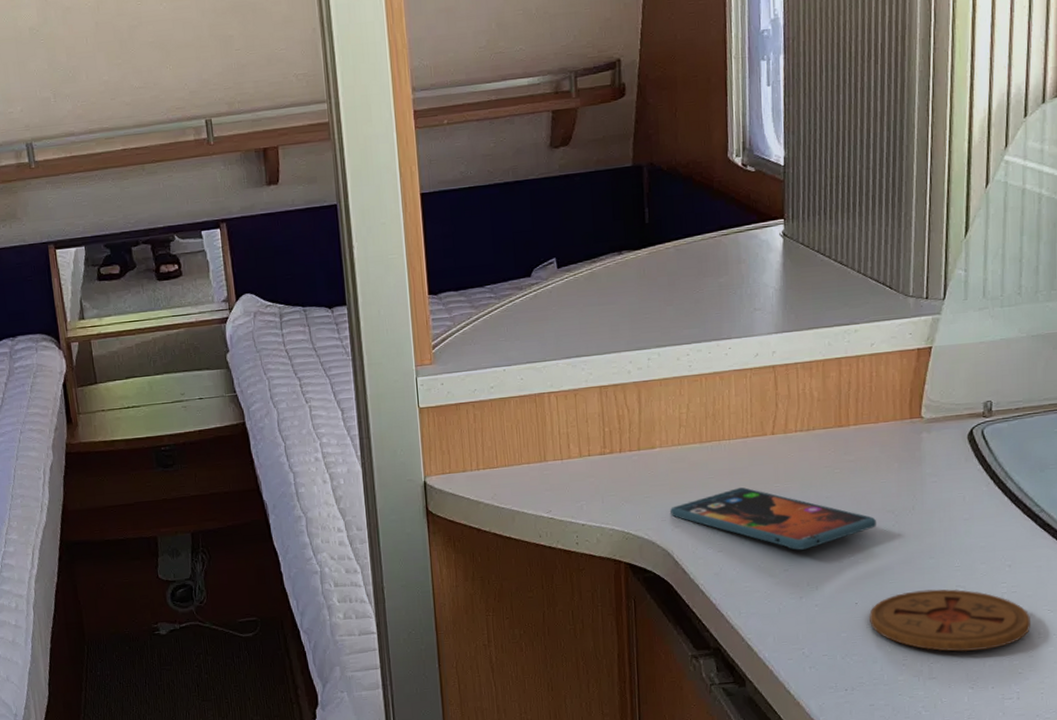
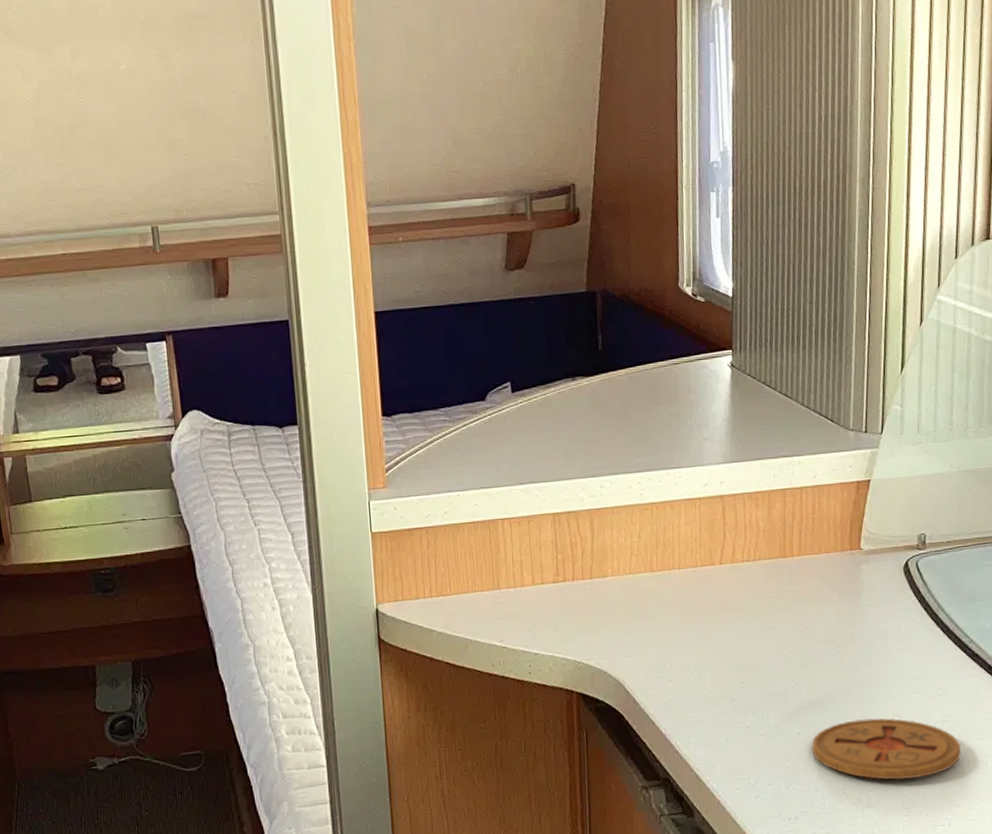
smartphone: present [670,487,876,551] -> none [622,617,818,680]

